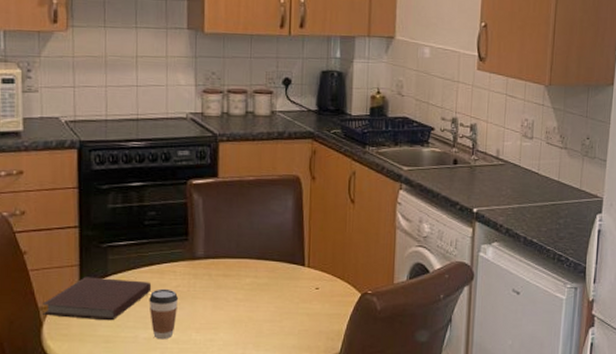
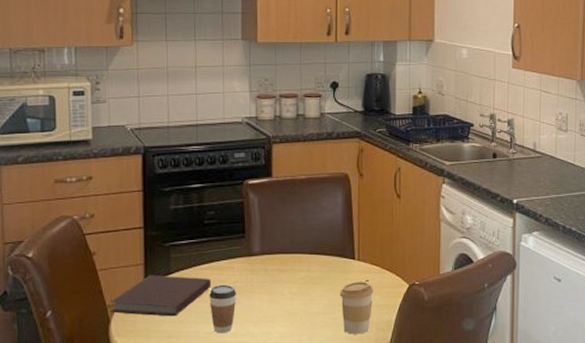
coffee cup: none [288,289,324,343] -> present [340,282,374,334]

